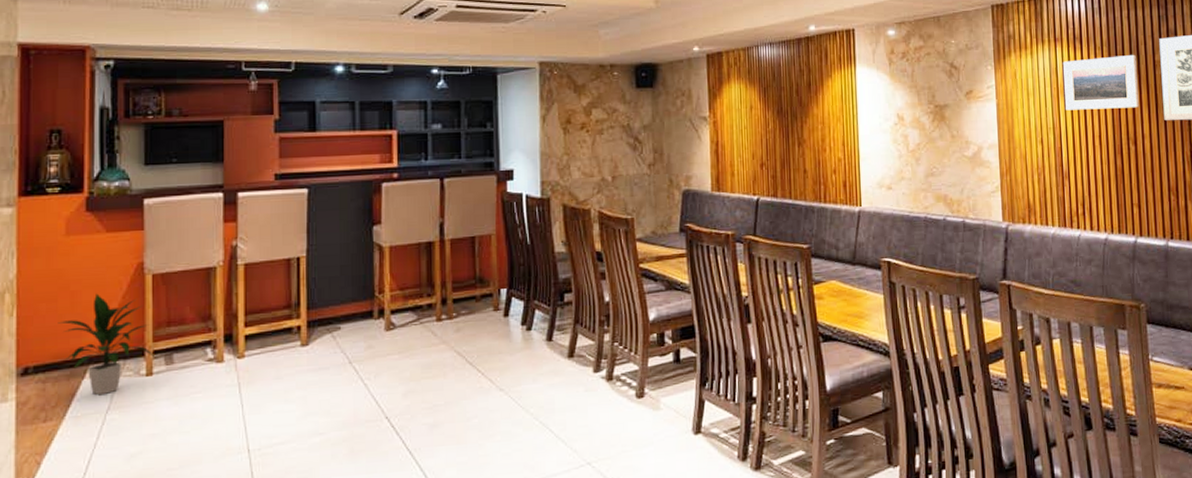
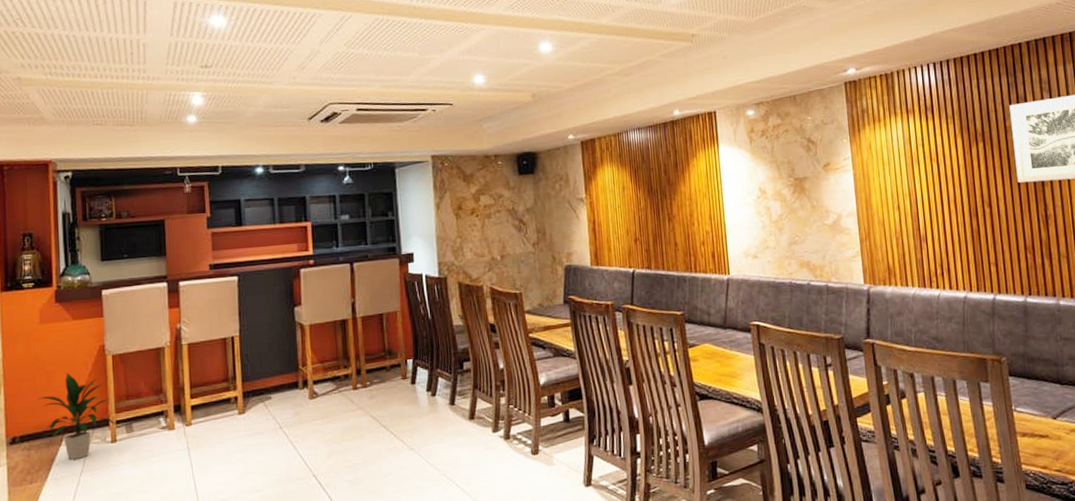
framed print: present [1063,54,1139,111] -> none [916,121,992,178]

